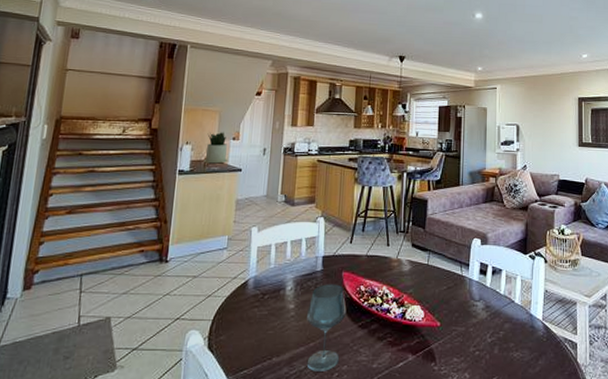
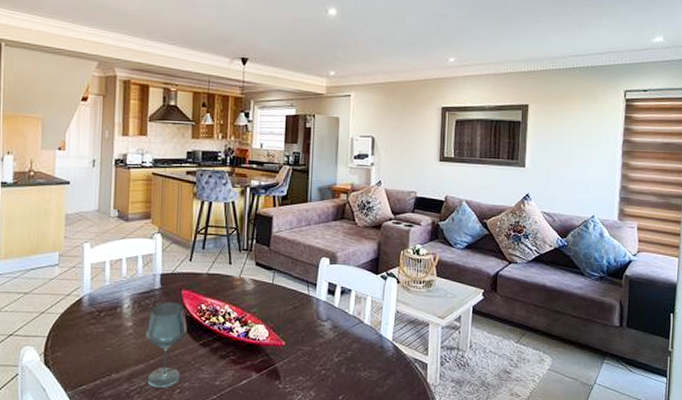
planter: present [203,131,228,164] -> none [27,140,55,176]

